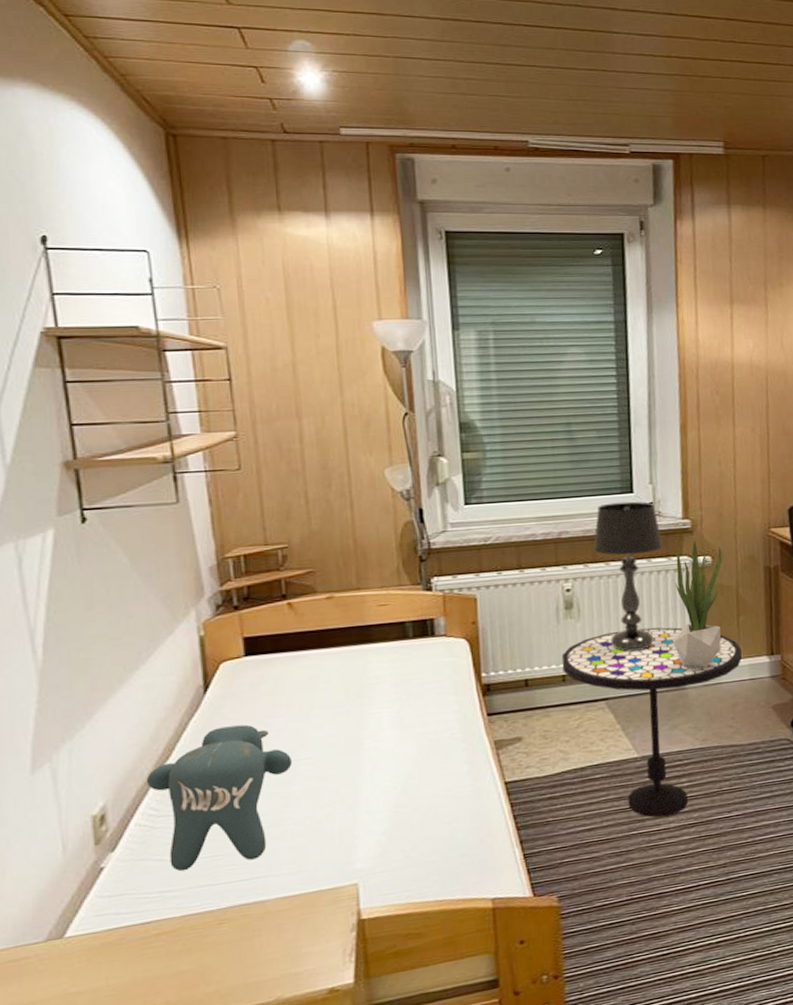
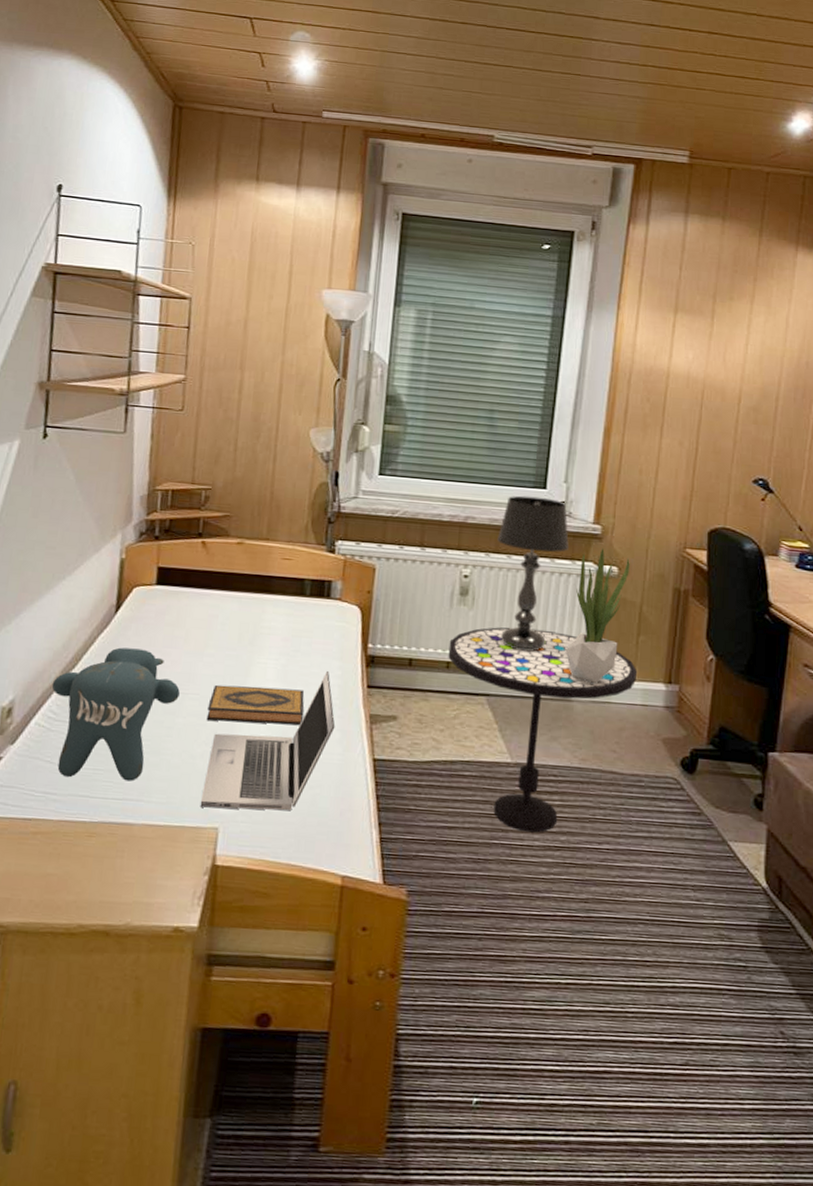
hardback book: none [324,731,427,781] -> present [206,684,305,725]
laptop: none [334,707,462,868] -> present [200,670,335,811]

